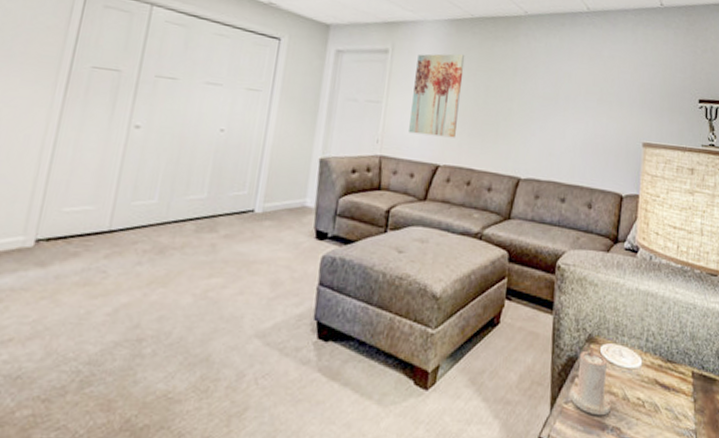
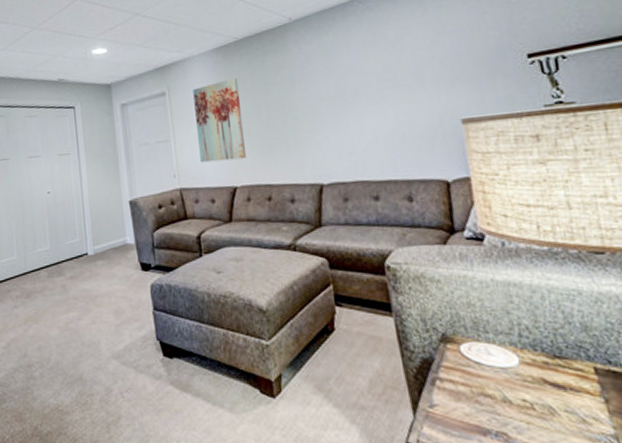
candle: present [570,347,611,416] -> none [433,347,489,420]

